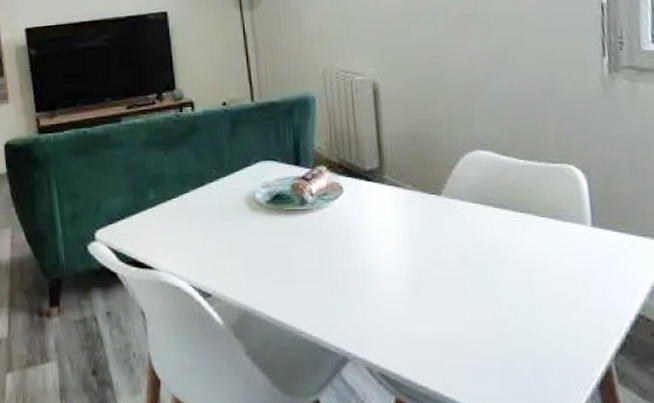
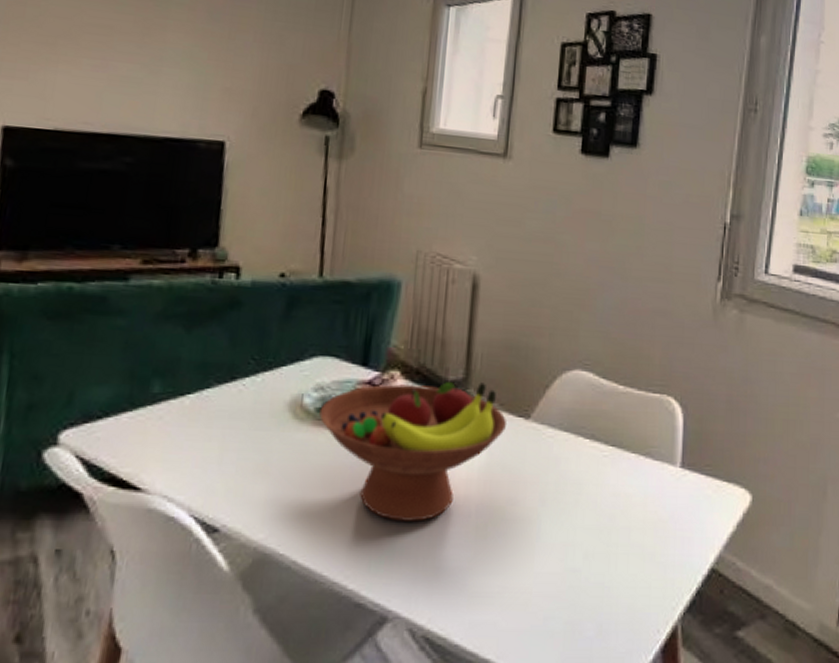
fruit bowl: none [269,169,422,283] -> present [319,382,507,522]

